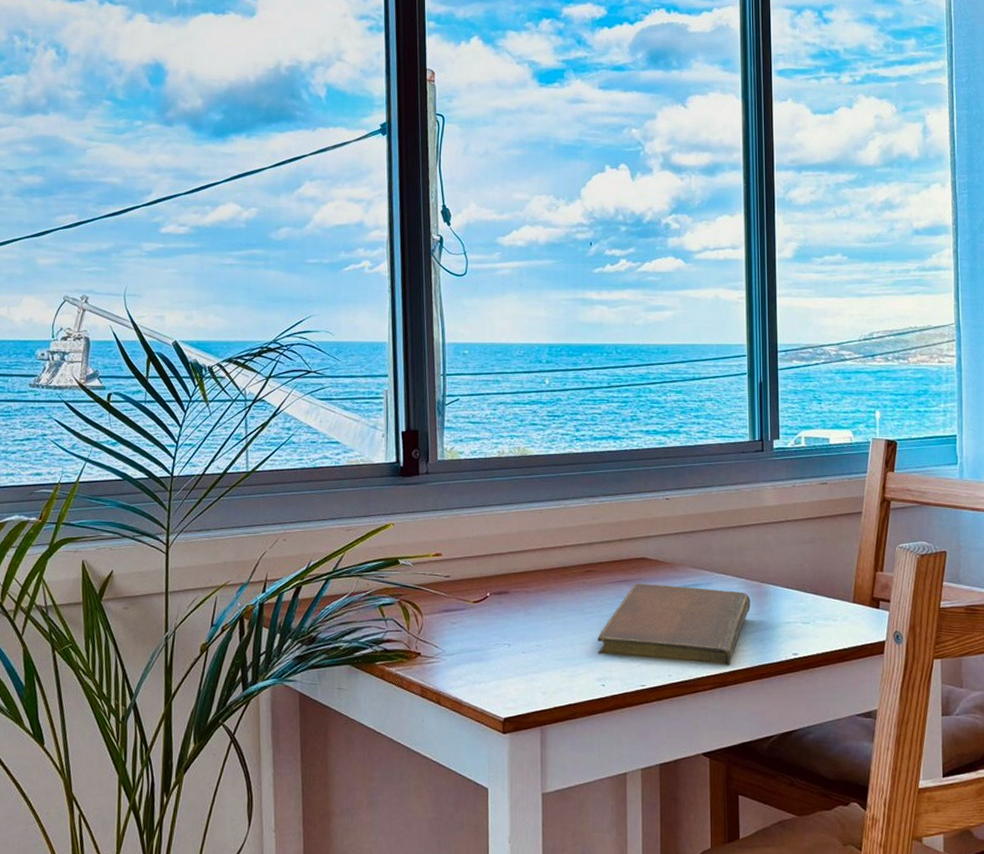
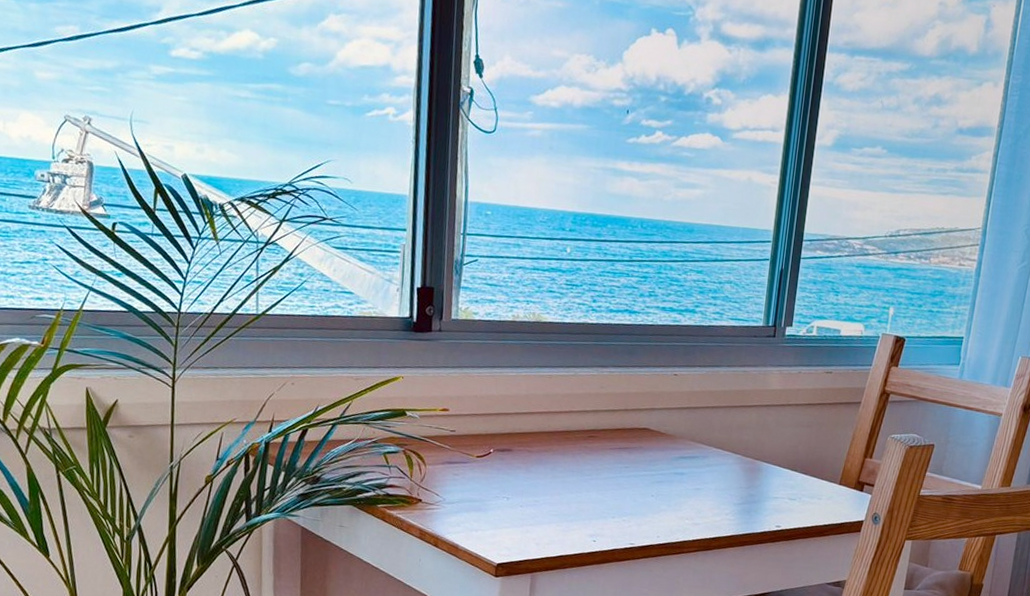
notebook: present [597,583,751,666] -> none [592,451,743,532]

